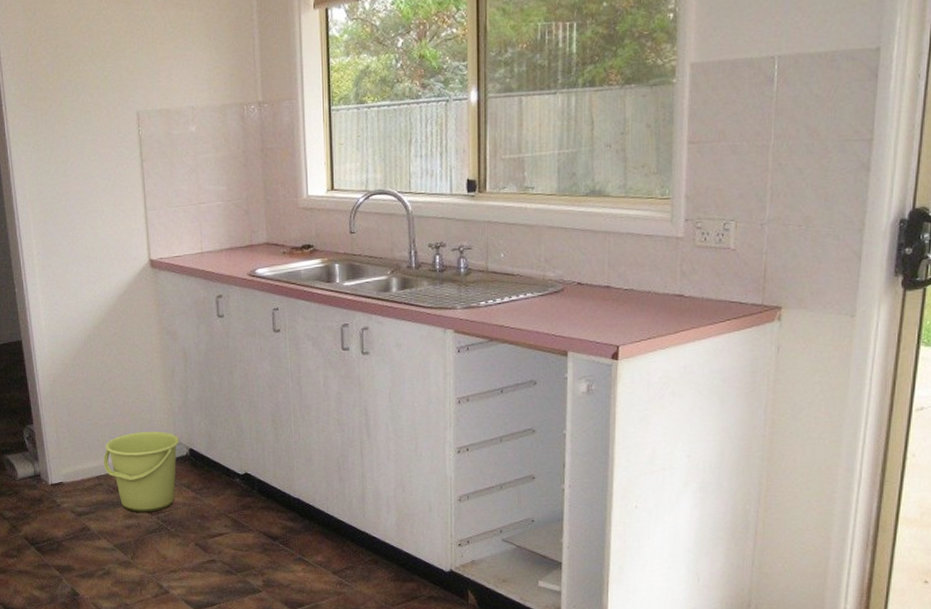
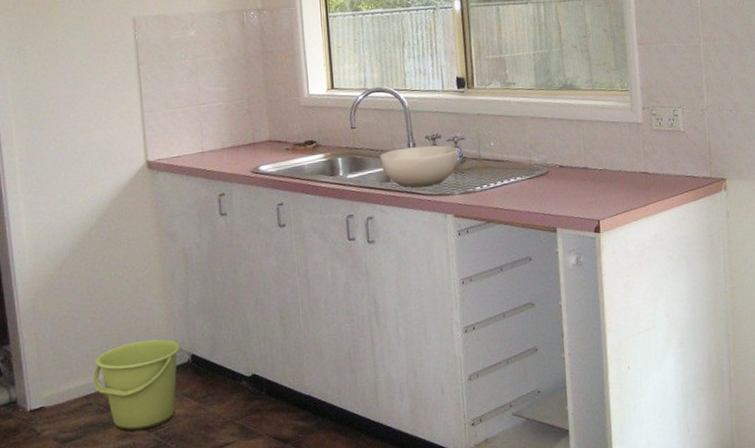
bowl: none [378,254,464,298] -> present [379,145,459,187]

